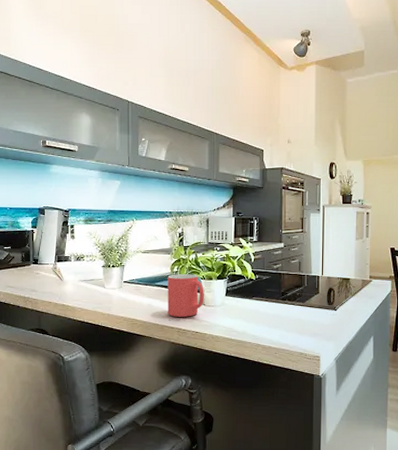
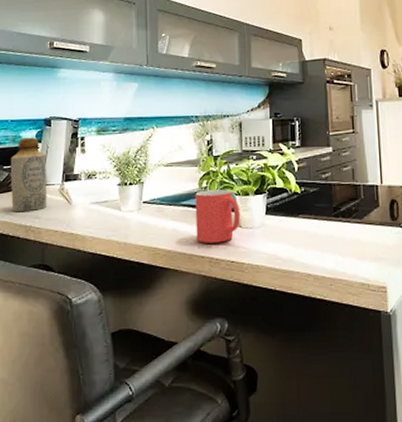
bottle: none [10,223,43,286] -> present [10,137,47,212]

